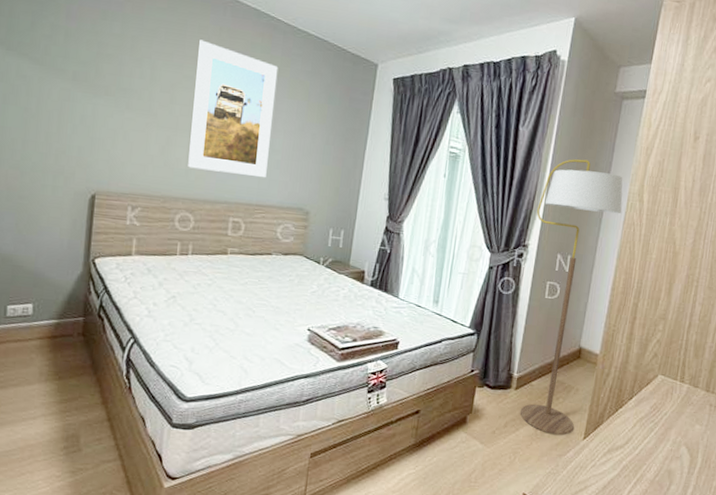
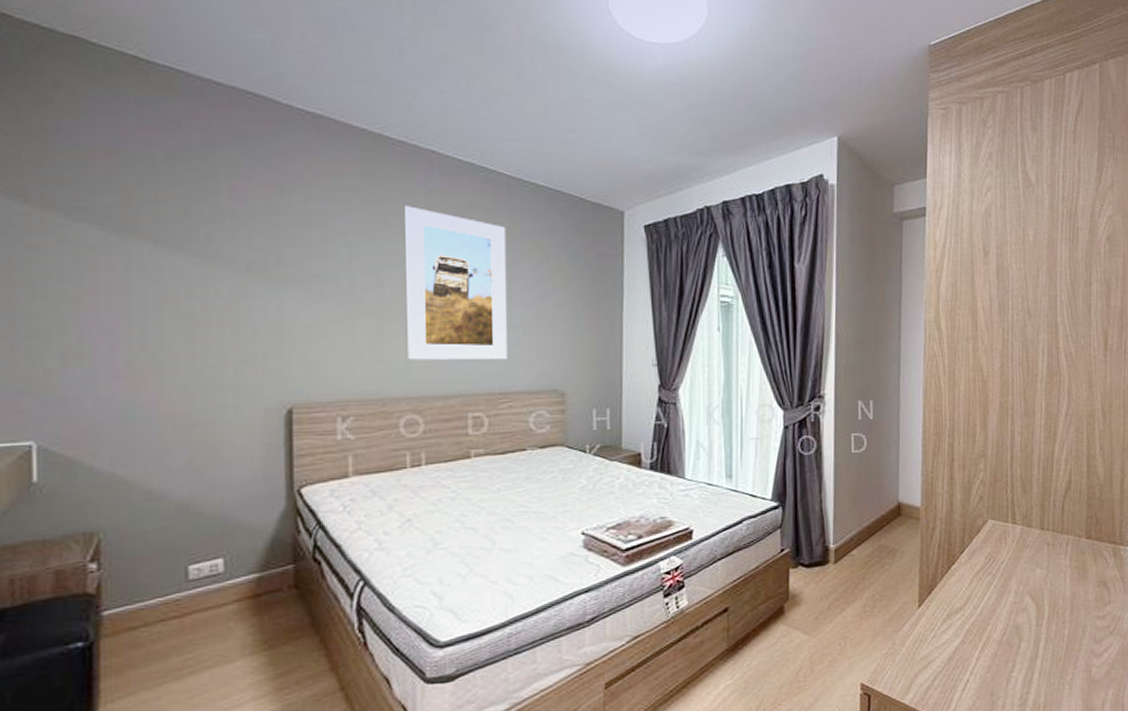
floor lamp: present [520,159,623,436] -> none [827,291,921,609]

